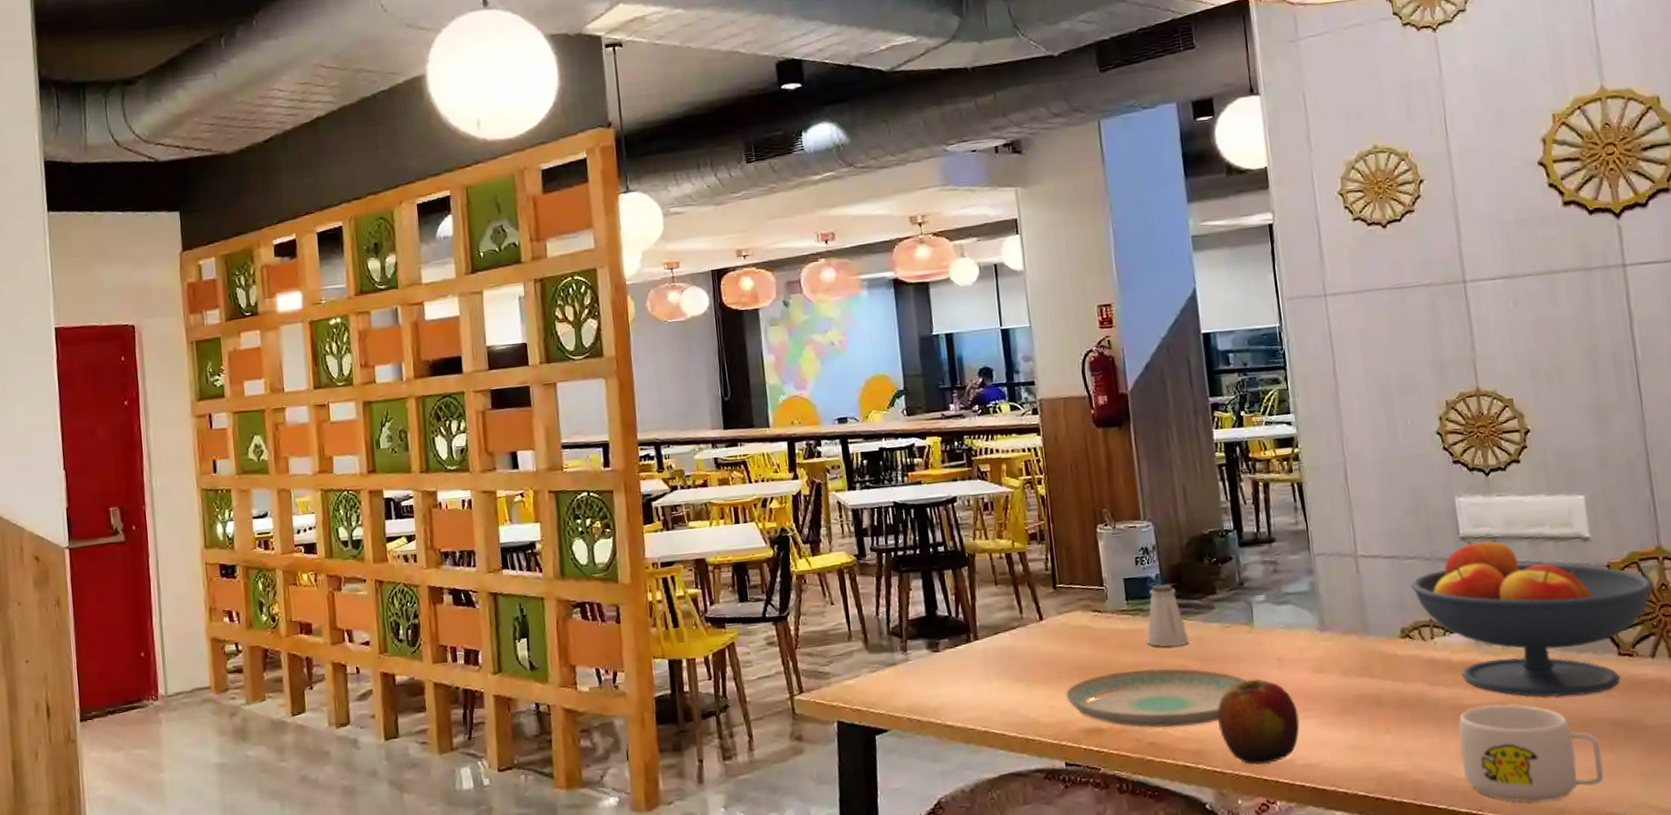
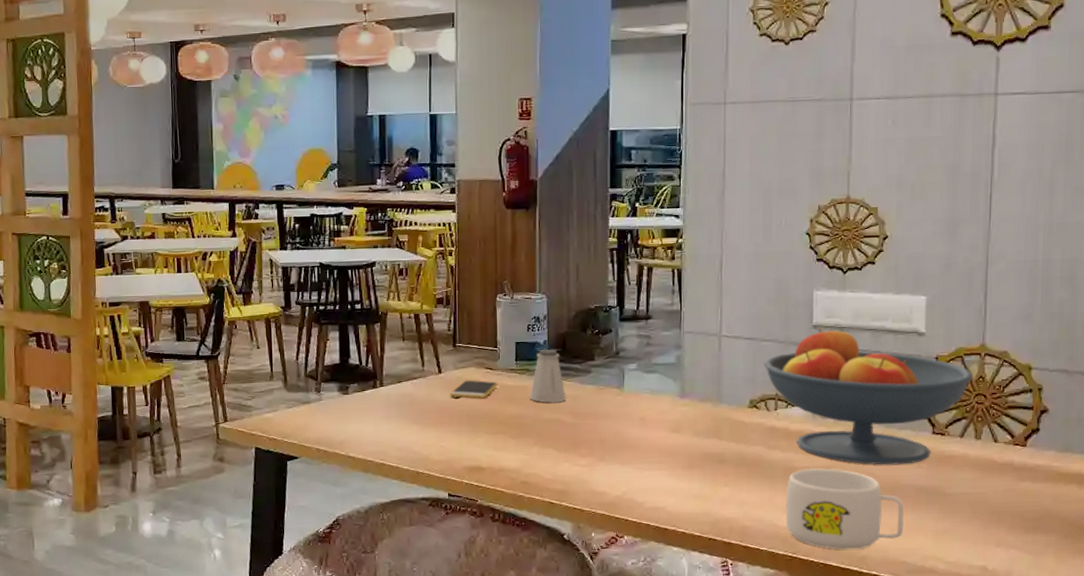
smartphone: none [1054,626,1109,648] -> present [449,380,498,399]
plate: present [1065,668,1247,727] -> none [455,420,612,470]
apple: present [1217,679,1300,765] -> none [583,434,652,506]

